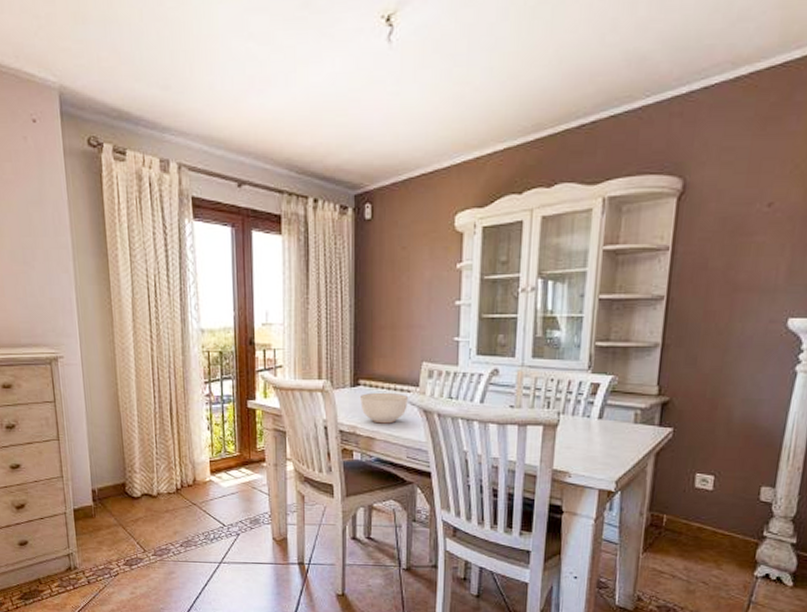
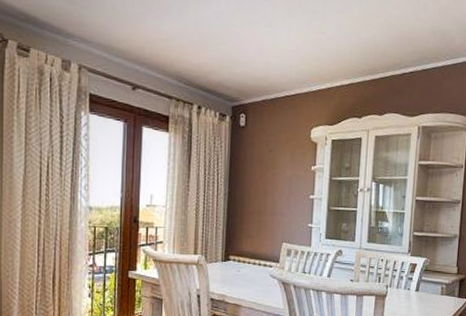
bowl: present [360,392,408,424] -> none [230,266,270,293]

